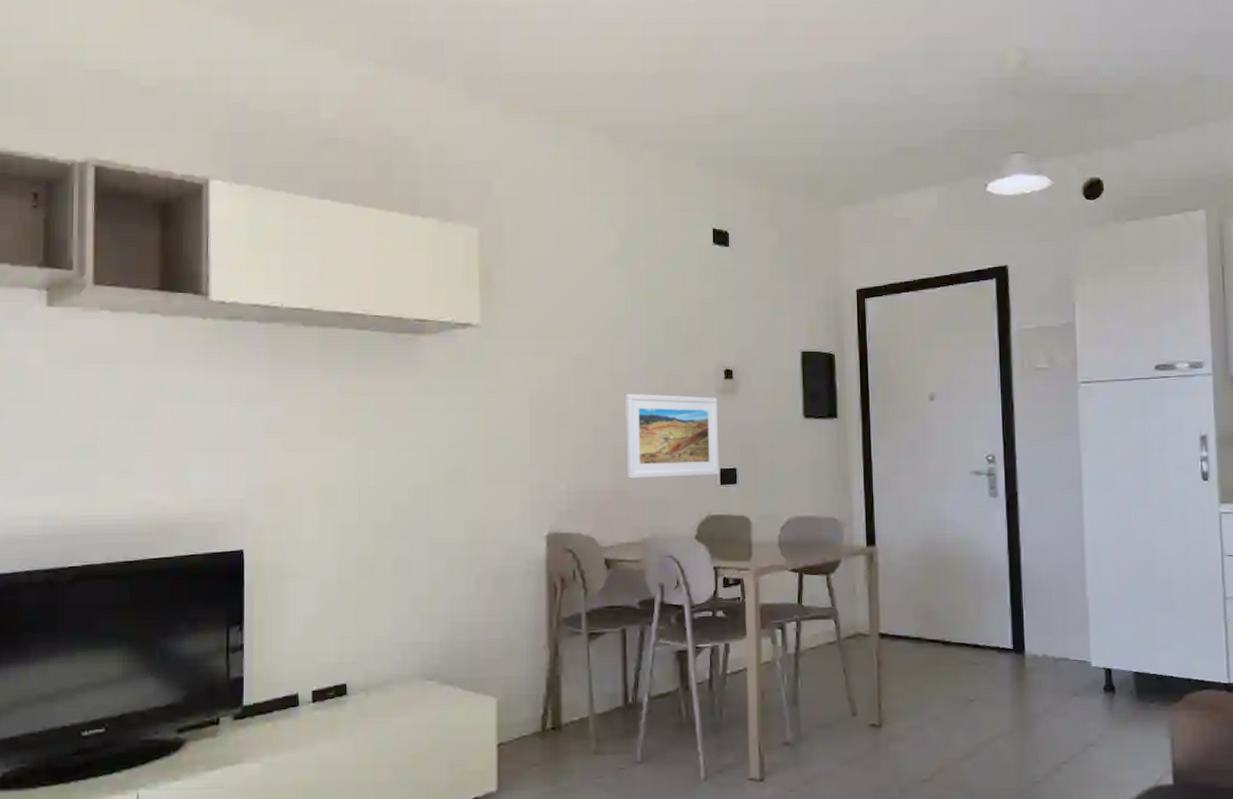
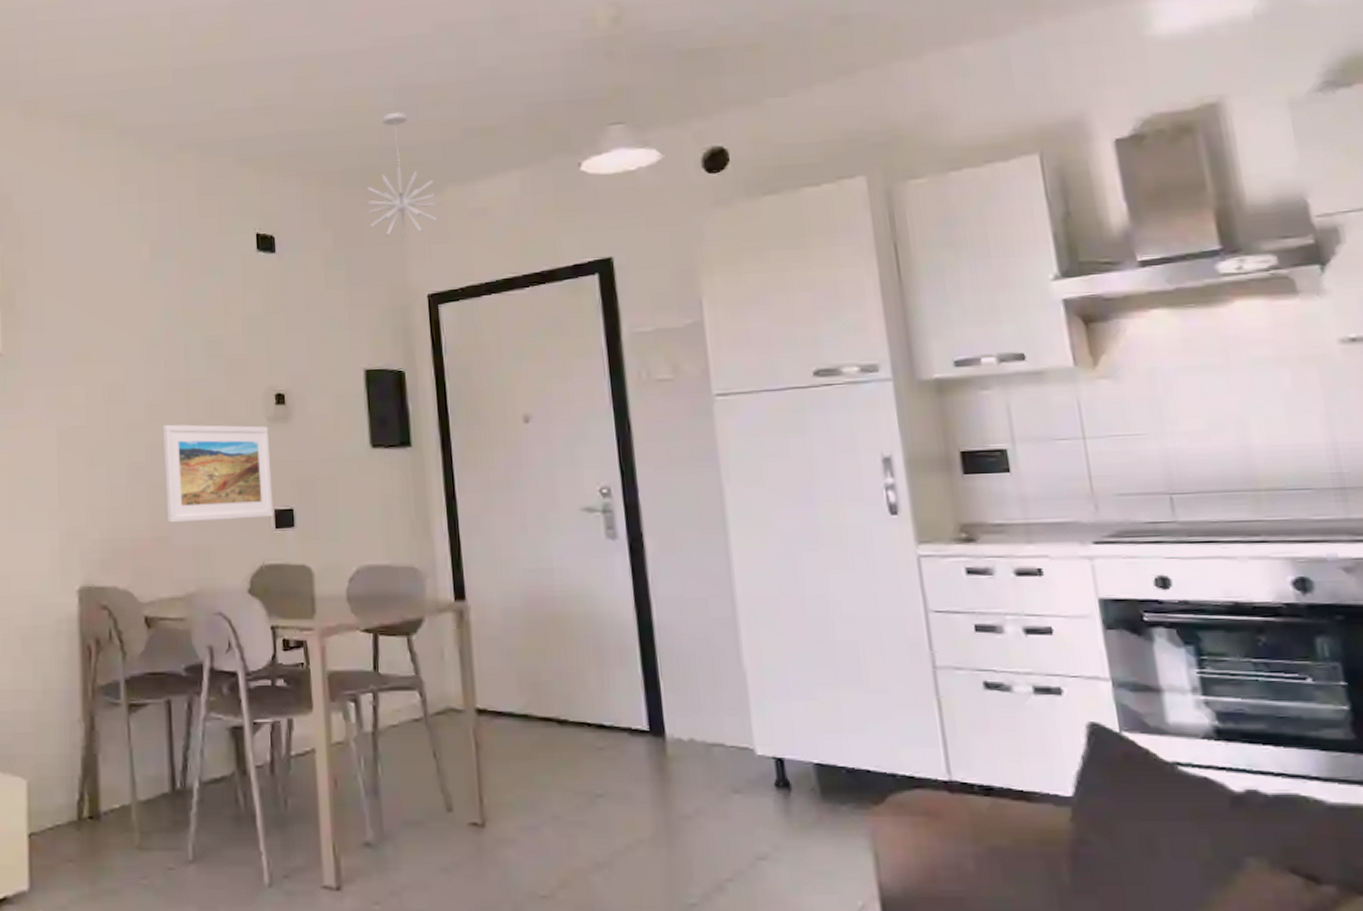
pendant light: none [809,129,868,242] -> present [367,111,437,240]

